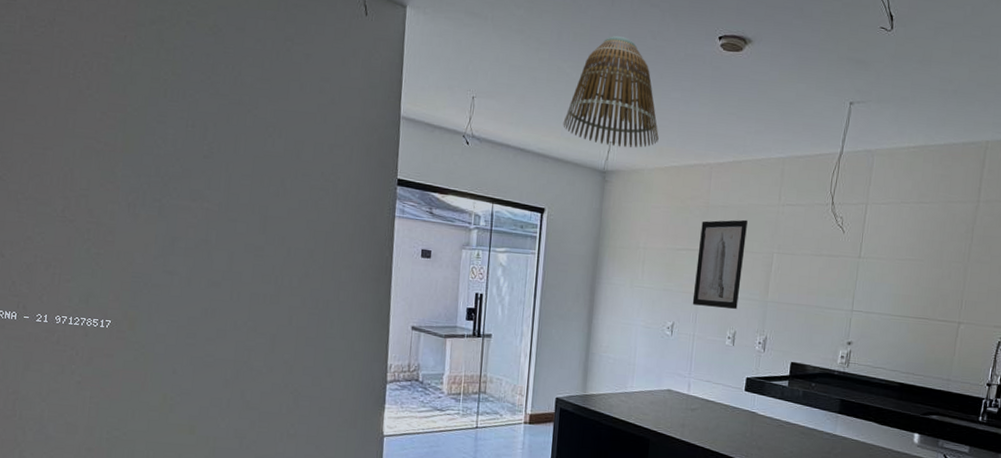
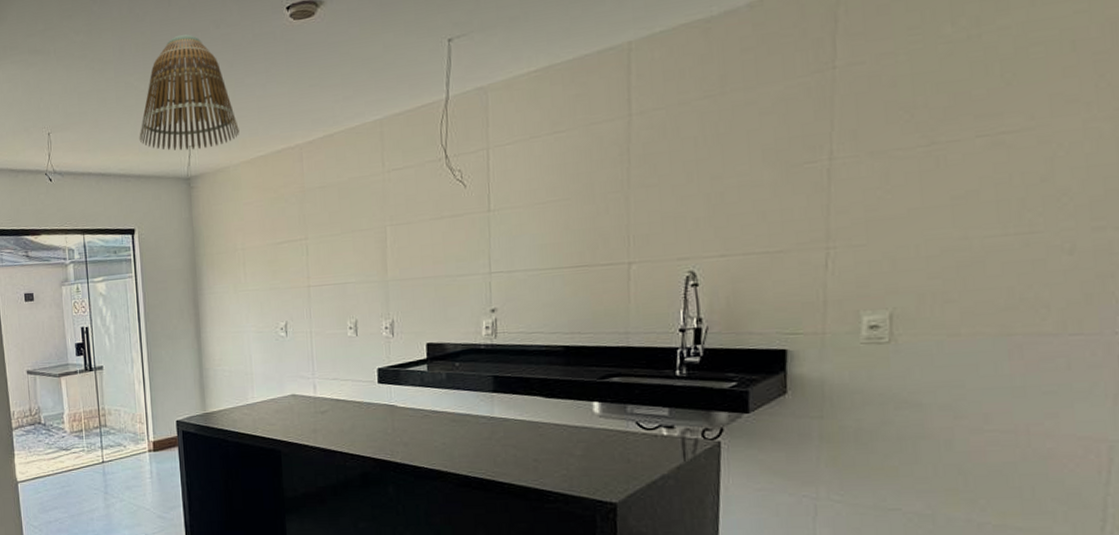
wall art: present [692,219,748,310] -> none [300,196,355,300]

